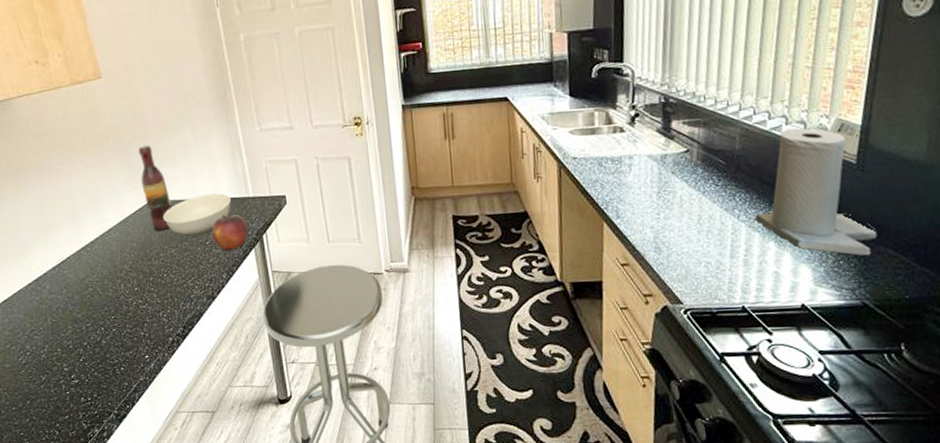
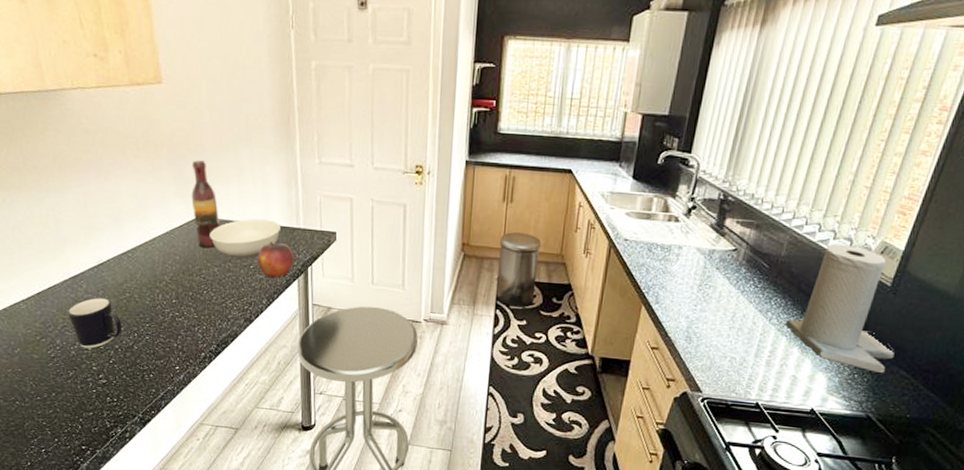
mug: none [33,295,88,350] -> present [67,297,122,349]
pedal bin: none [448,167,492,246] -> present [496,232,541,310]

